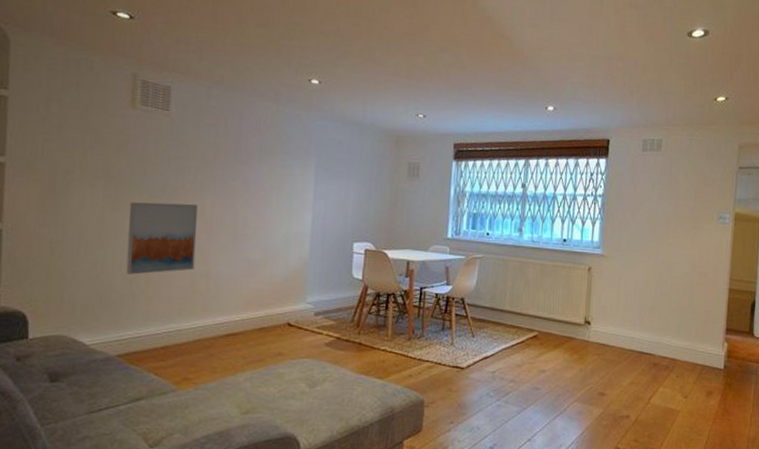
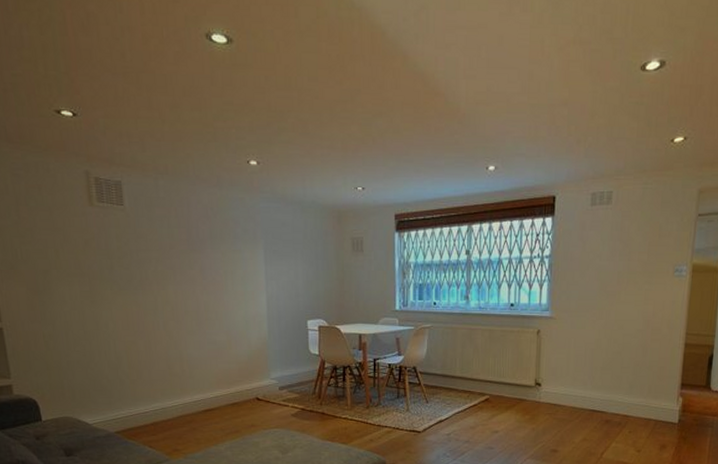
wall art: present [126,202,198,275] -> none [103,293,169,361]

